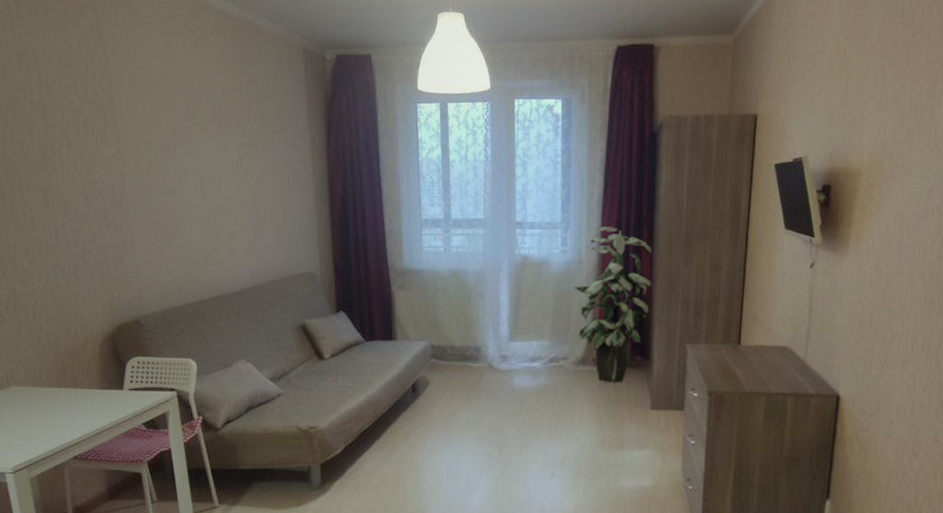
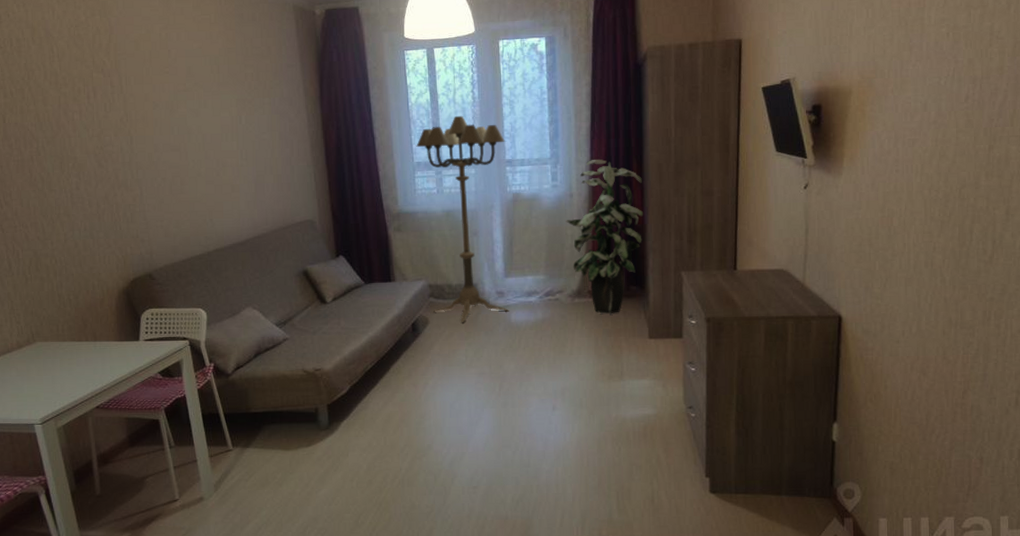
floor lamp: none [424,173,516,385] -> present [416,115,509,322]

